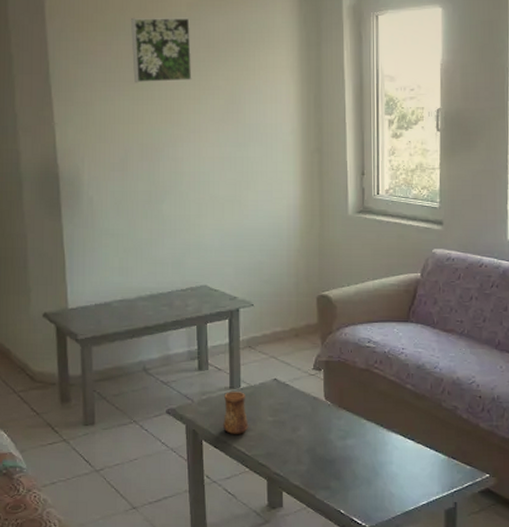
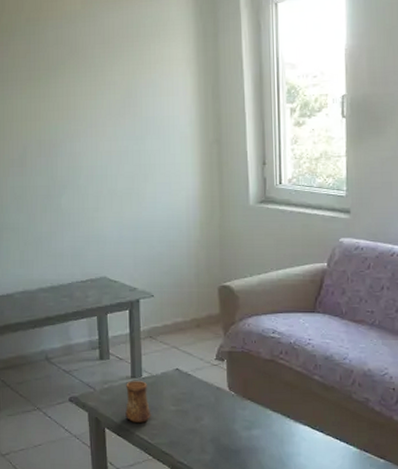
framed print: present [131,17,192,83] -> none [27,15,88,82]

